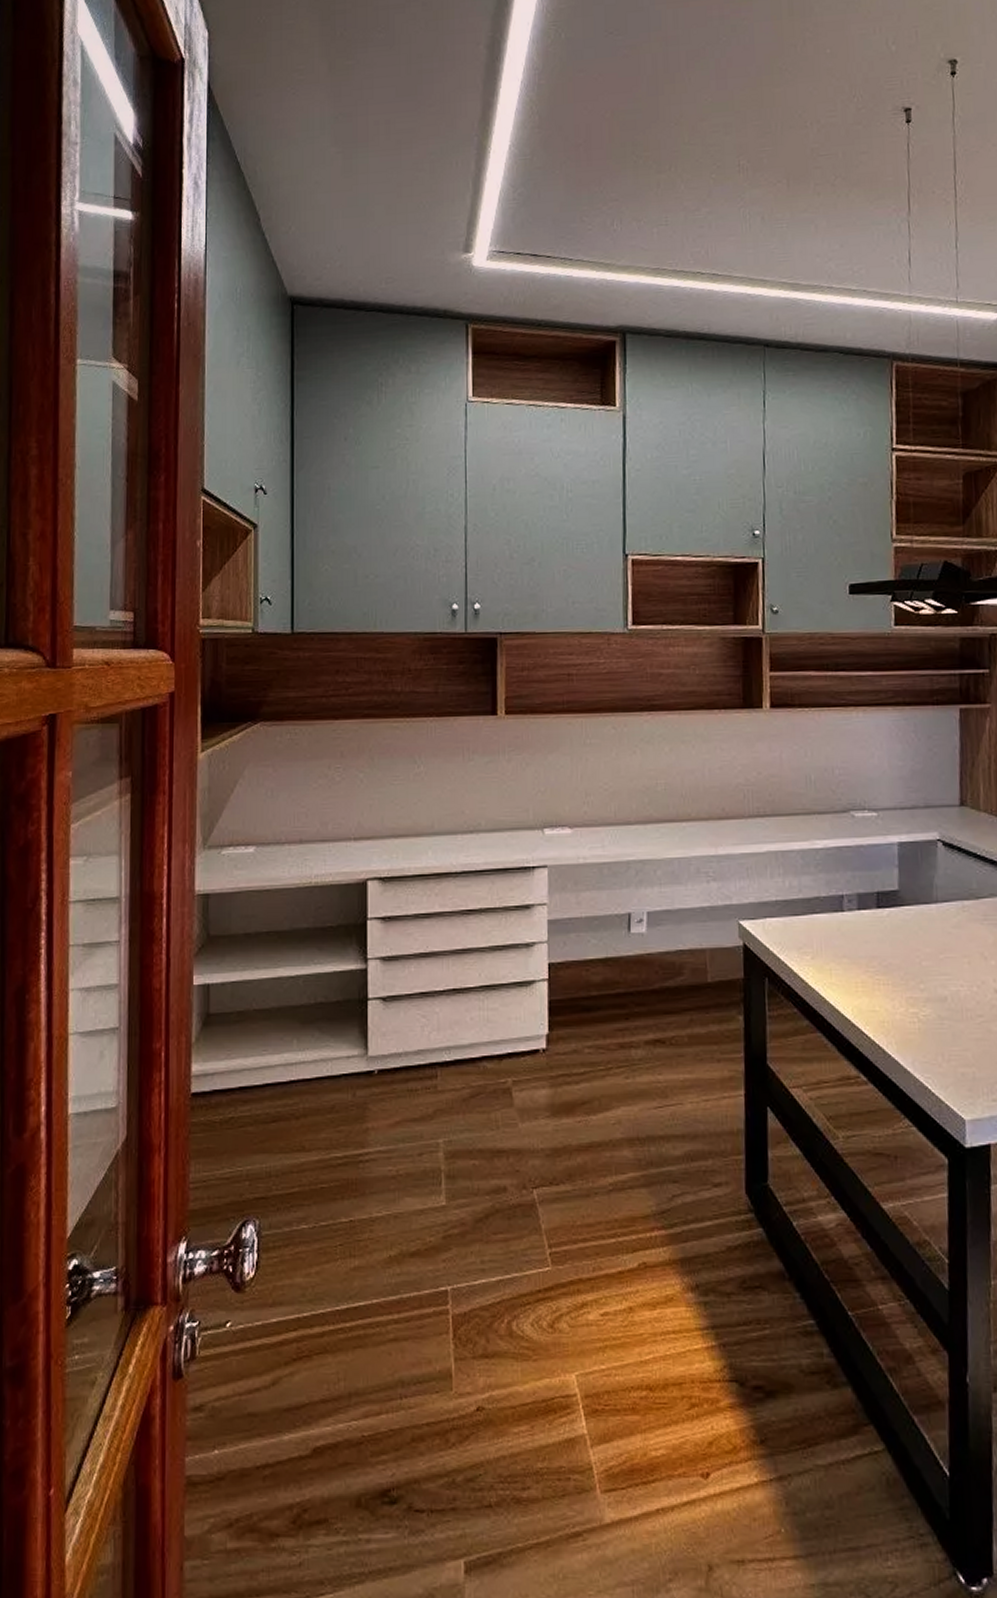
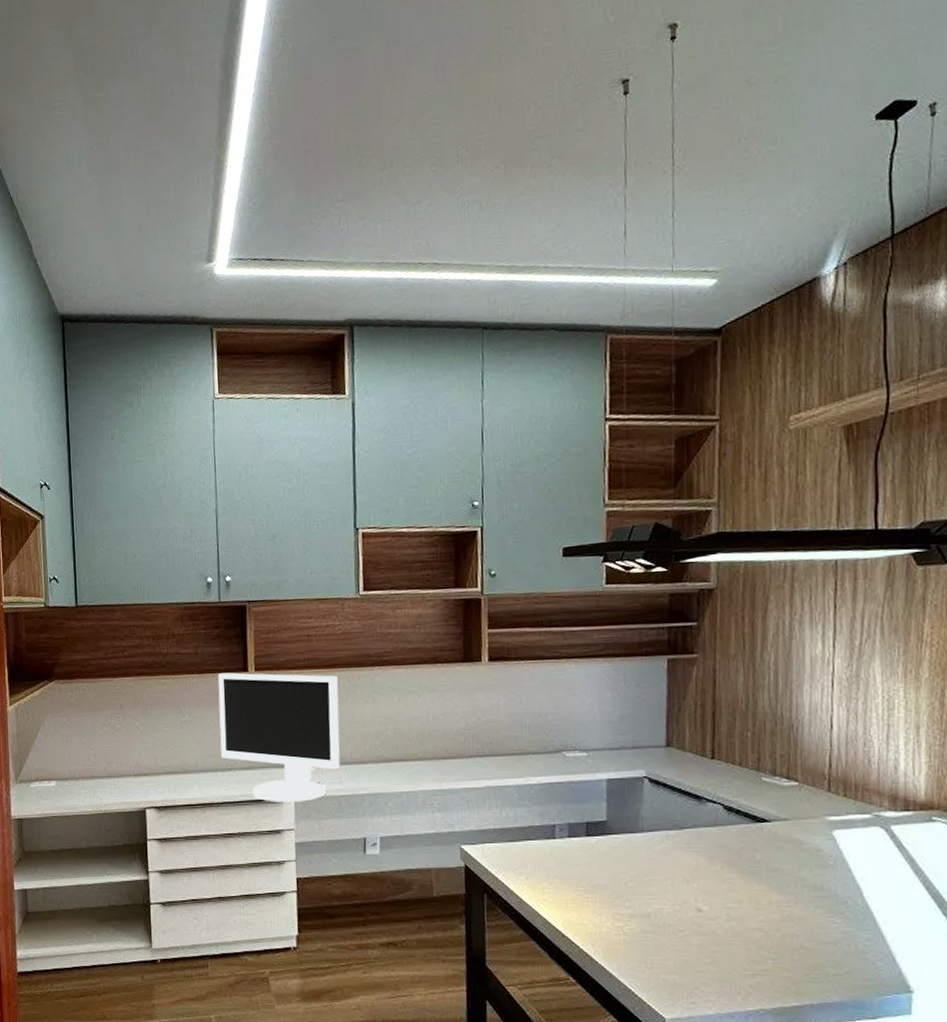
monitor: none [461,716,603,871] -> present [218,672,340,802]

